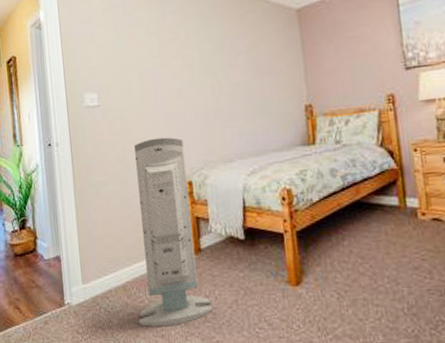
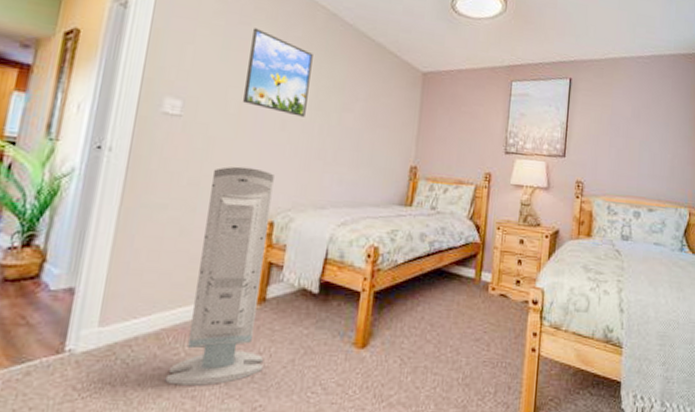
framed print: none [136,14,196,84] -> present [243,28,313,117]

